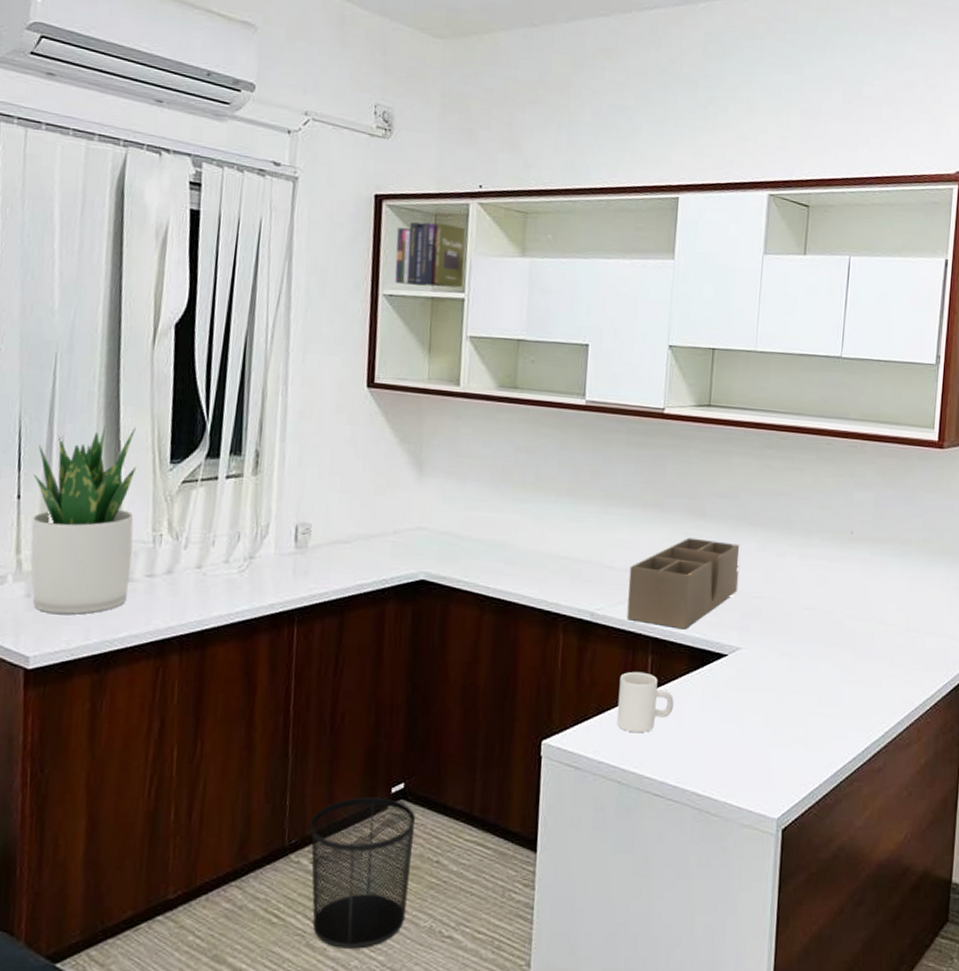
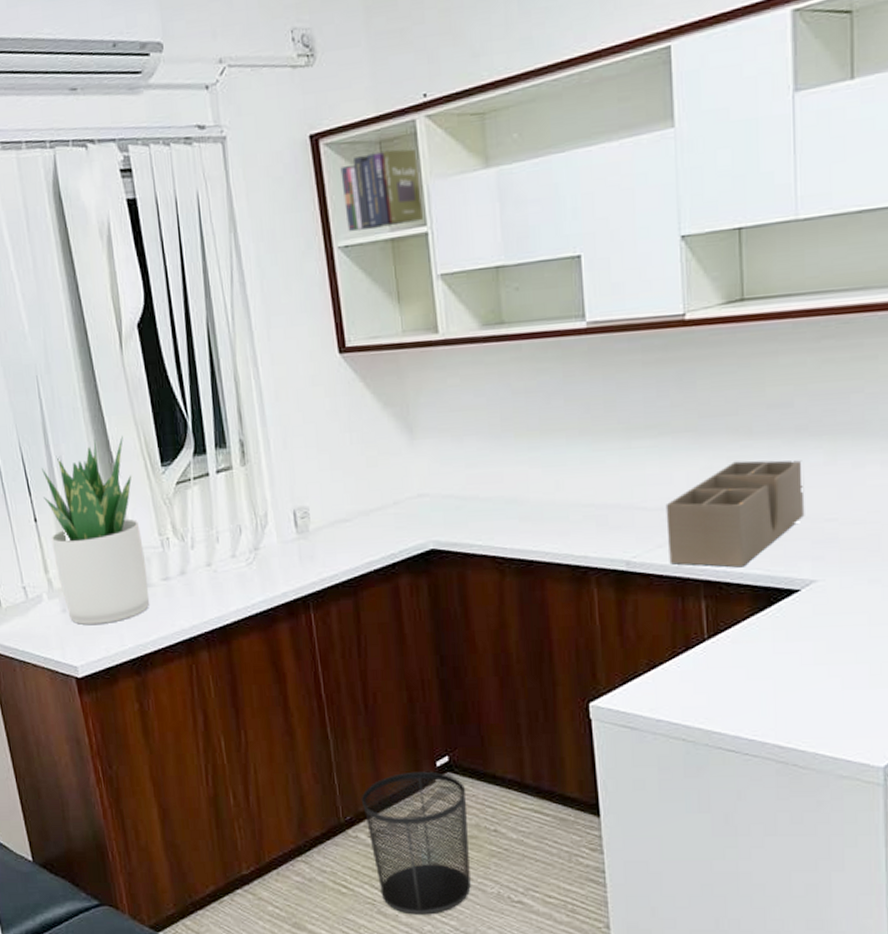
mug: present [616,671,674,733] -> none [670,619,739,687]

